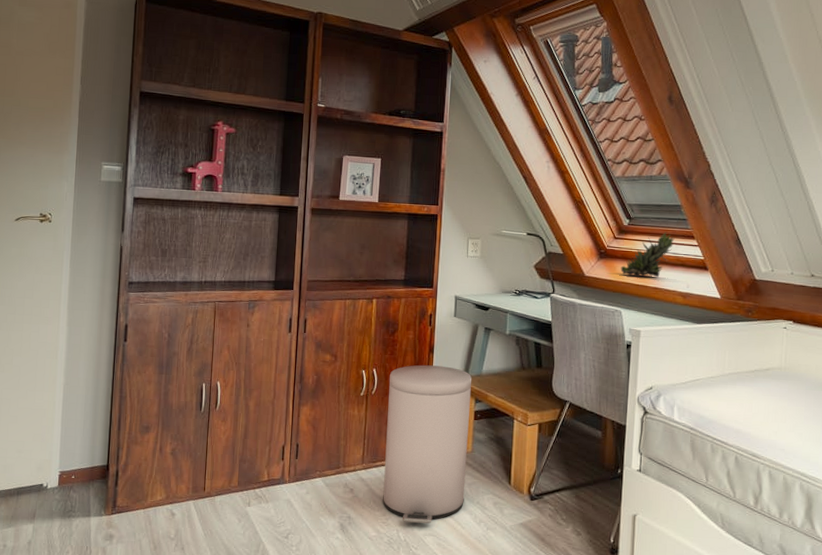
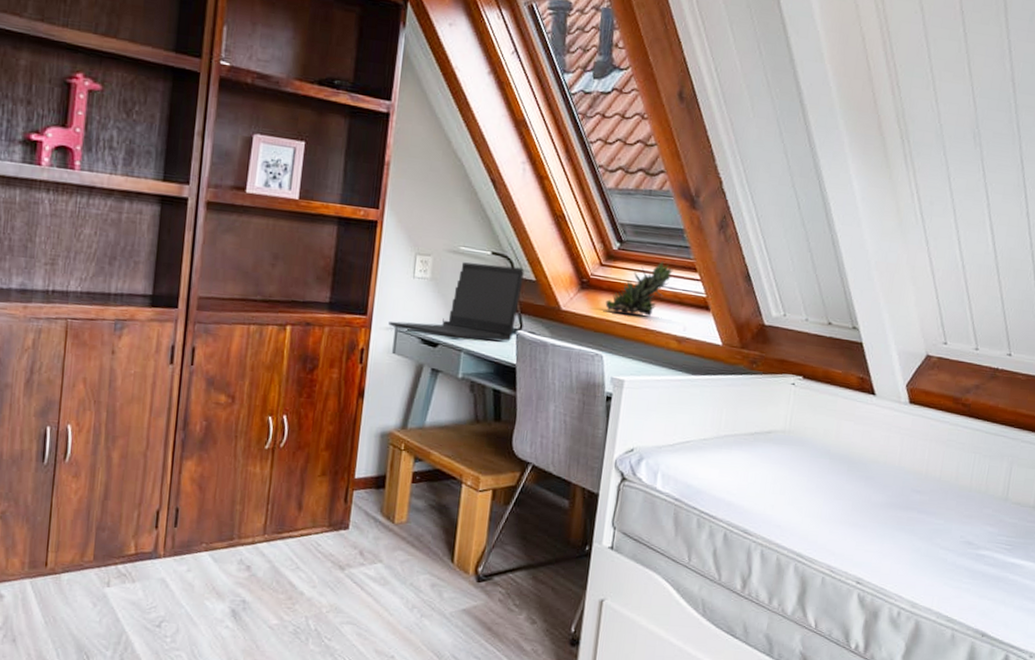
pedal bin: present [383,365,472,524] -> none [289,412,412,609]
laptop: none [450,242,553,304] -> present [388,262,524,342]

